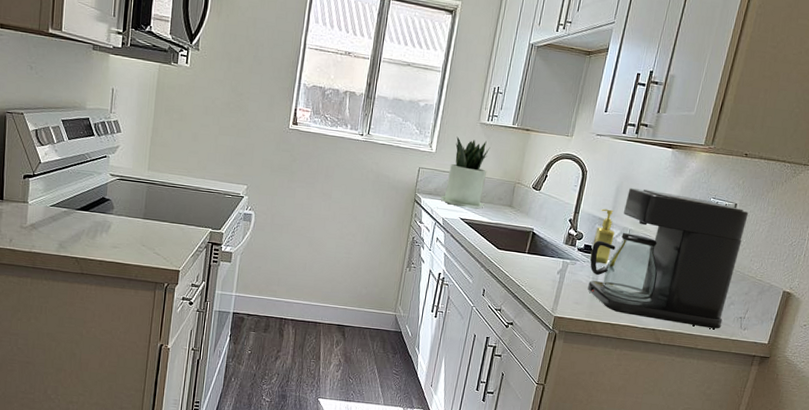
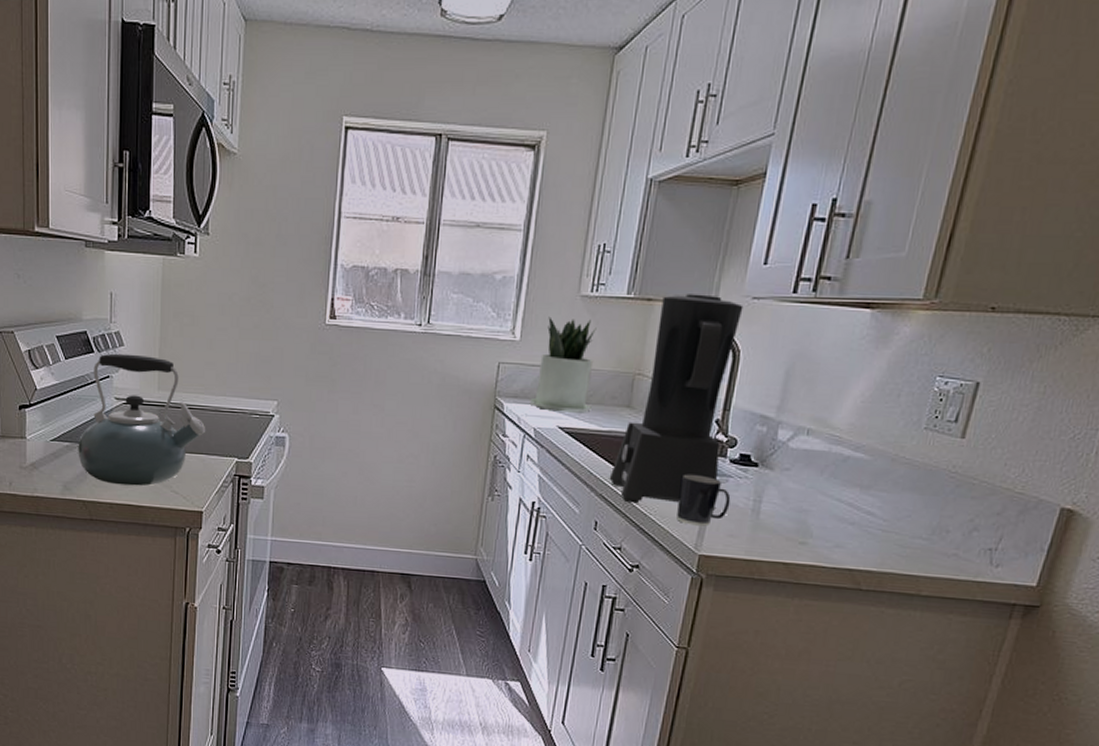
kettle: none [74,138,187,248] -> present [78,353,206,486]
blender: none [494,128,591,284] -> present [609,294,744,510]
mug: none [540,257,578,296] -> present [677,473,731,527]
coffee maker: present [587,188,748,329] -> none [747,370,999,567]
soap dispenser: present [590,208,615,265] -> none [748,402,785,480]

